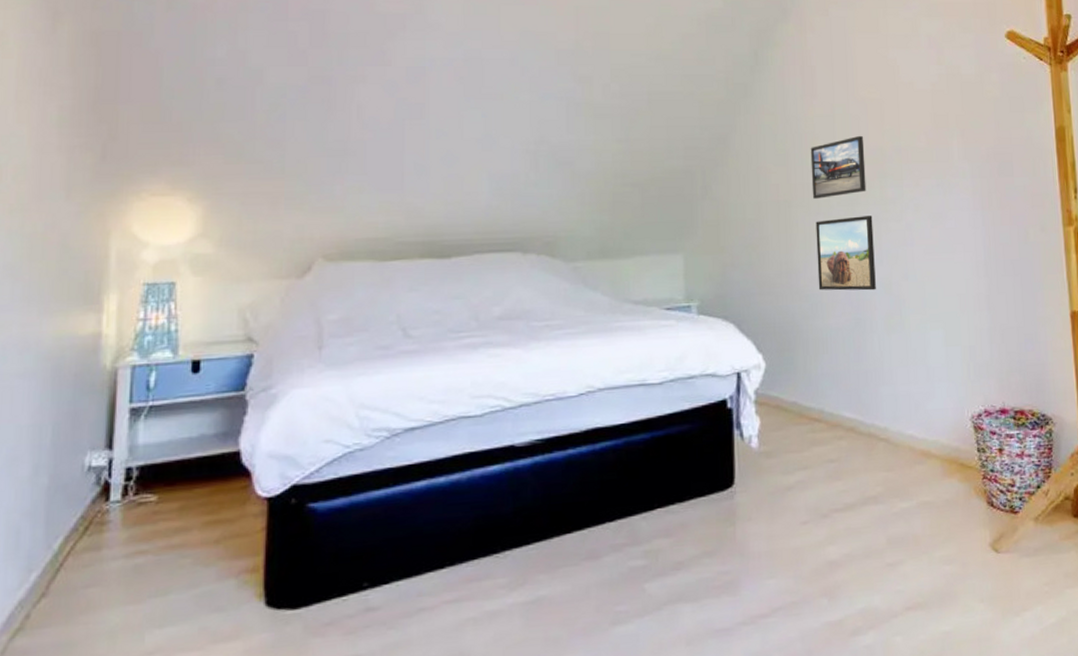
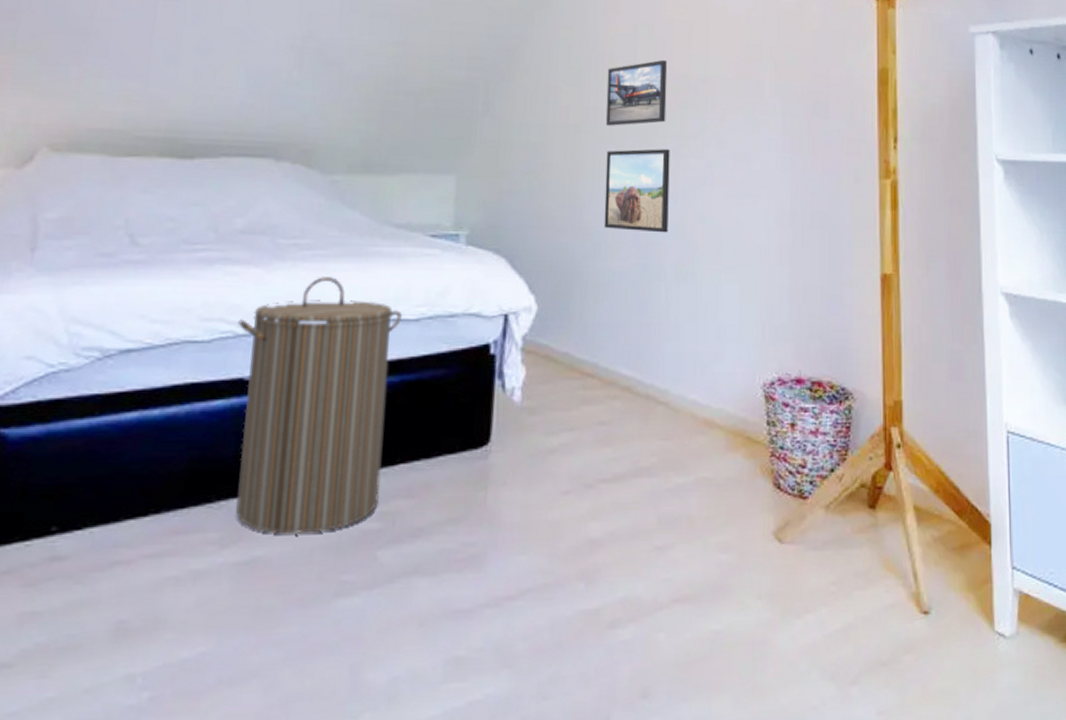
laundry hamper: none [505,351,647,576] -> present [236,277,402,534]

